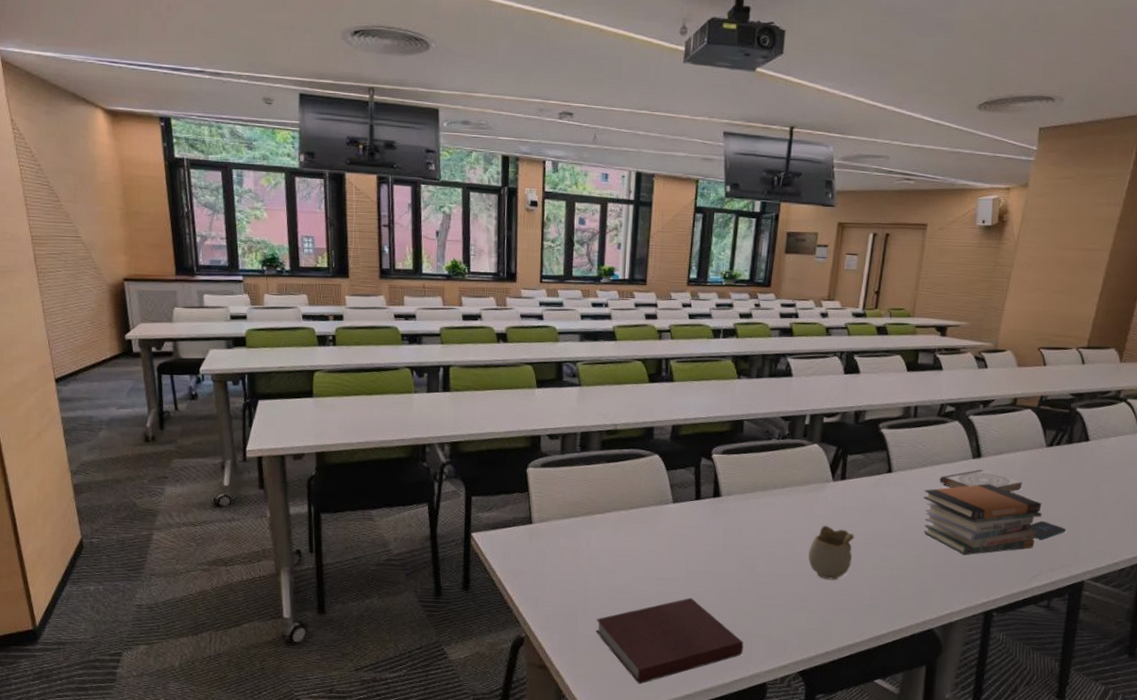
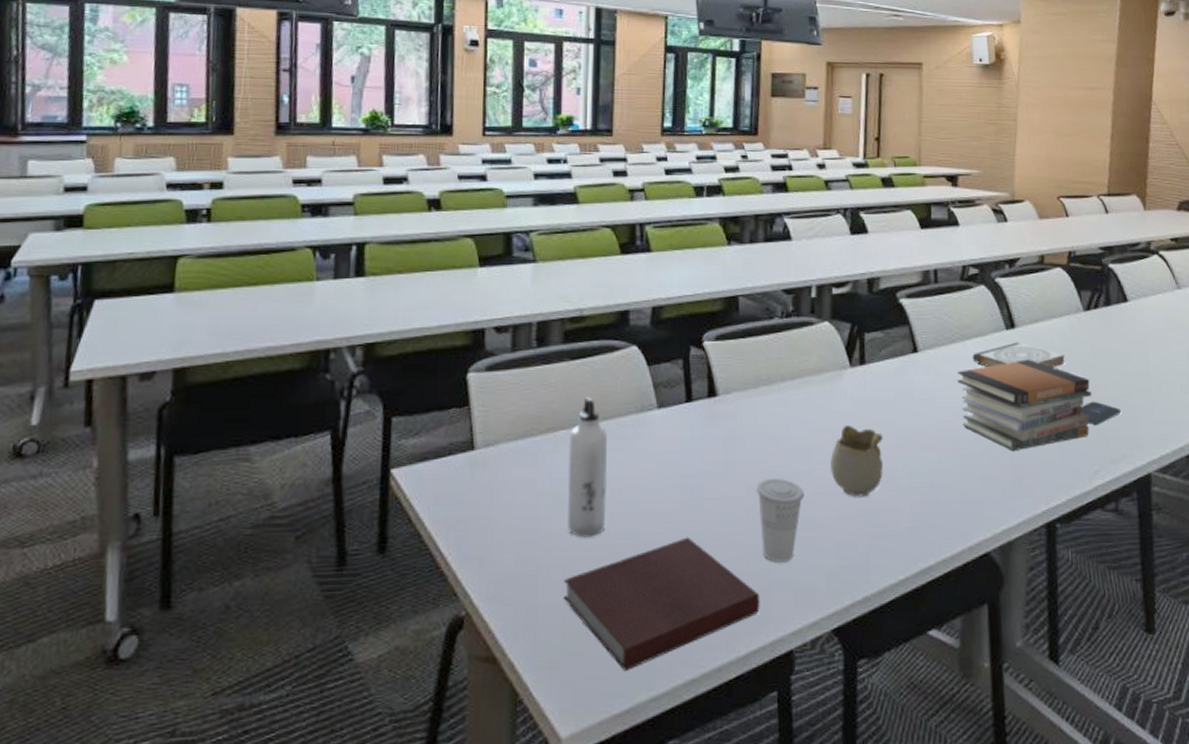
water bottle: none [600,491,632,592] -> present [567,397,608,538]
cup: none [747,561,785,622] -> present [756,479,805,562]

